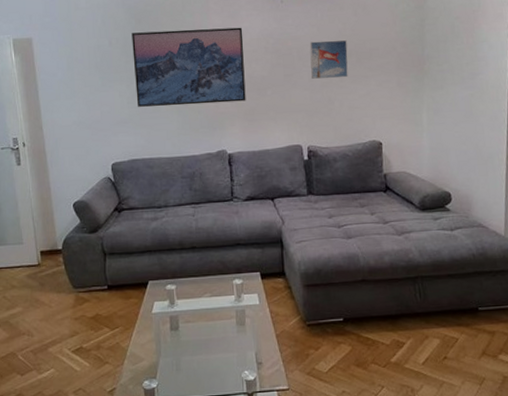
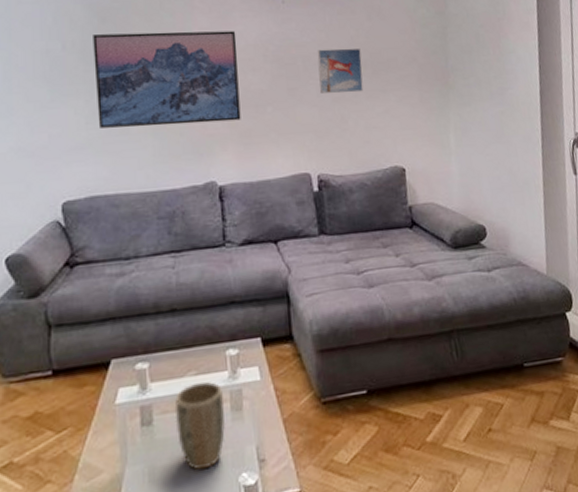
plant pot: none [194,302,233,366] -> present [174,381,226,471]

